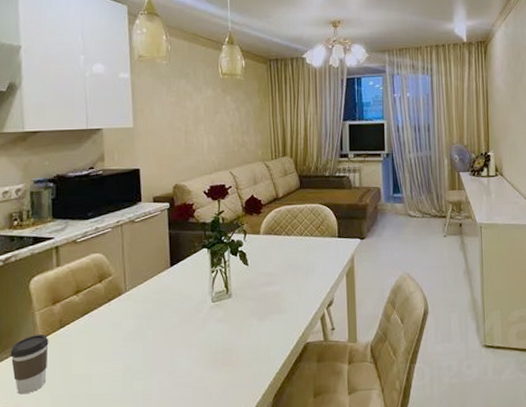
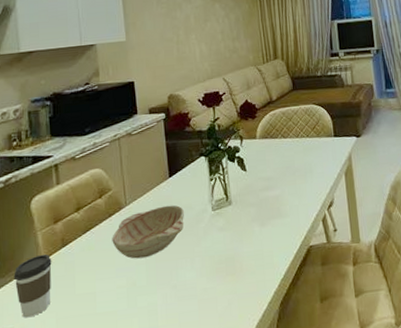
decorative bowl: none [110,294,184,344] -> present [112,205,185,259]

